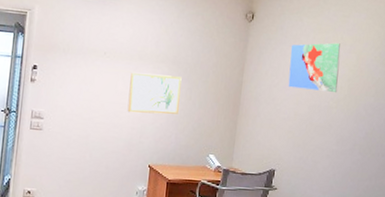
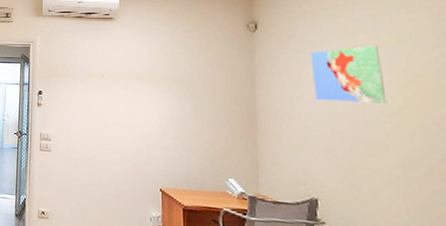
wall art: present [127,72,182,115] -> none [130,92,187,135]

